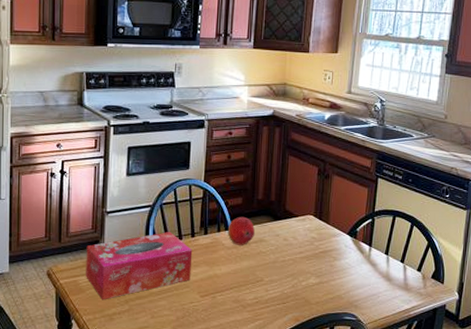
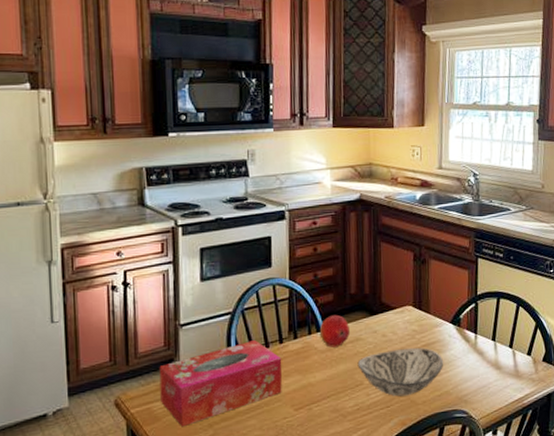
decorative bowl: none [259,252,339,295] -> present [357,347,444,397]

